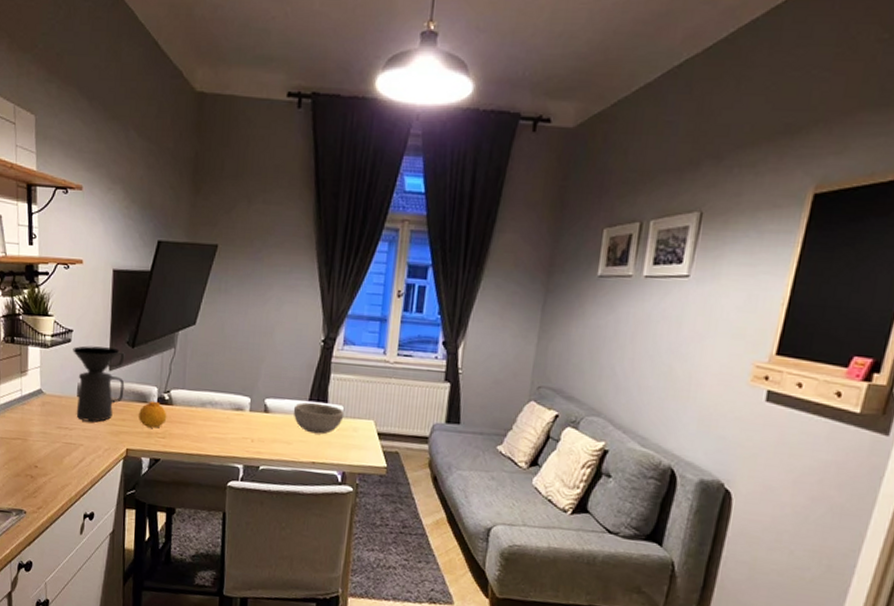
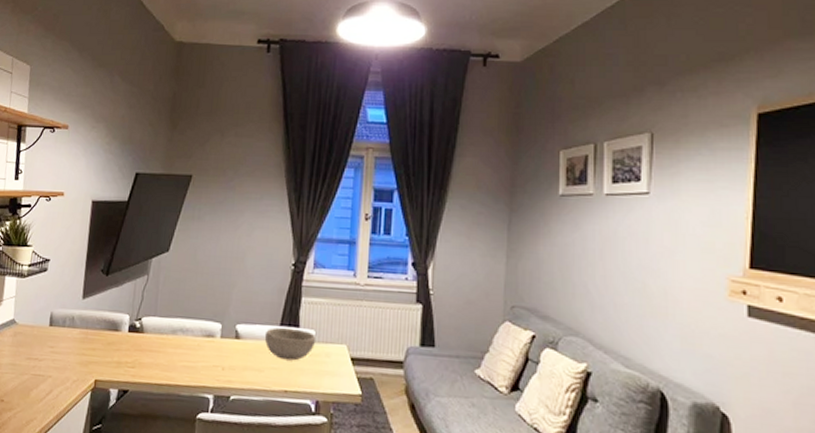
coffee maker: present [73,345,125,422] -> none [46,274,99,352]
fruit: present [139,401,167,428] -> none [109,329,138,357]

